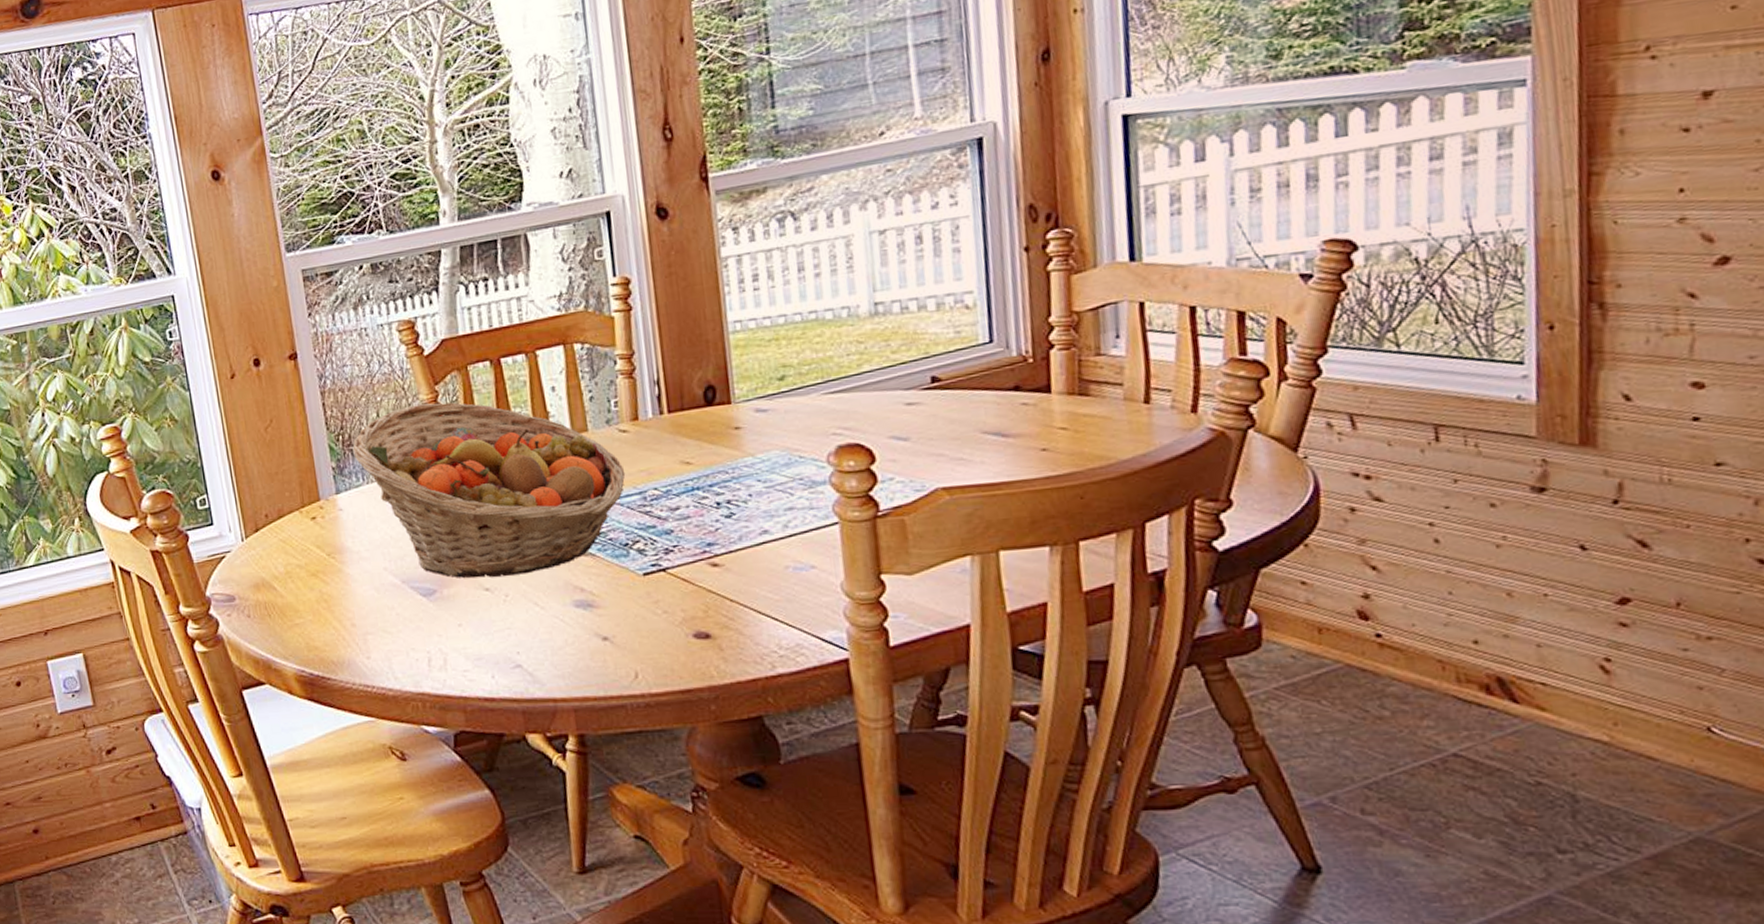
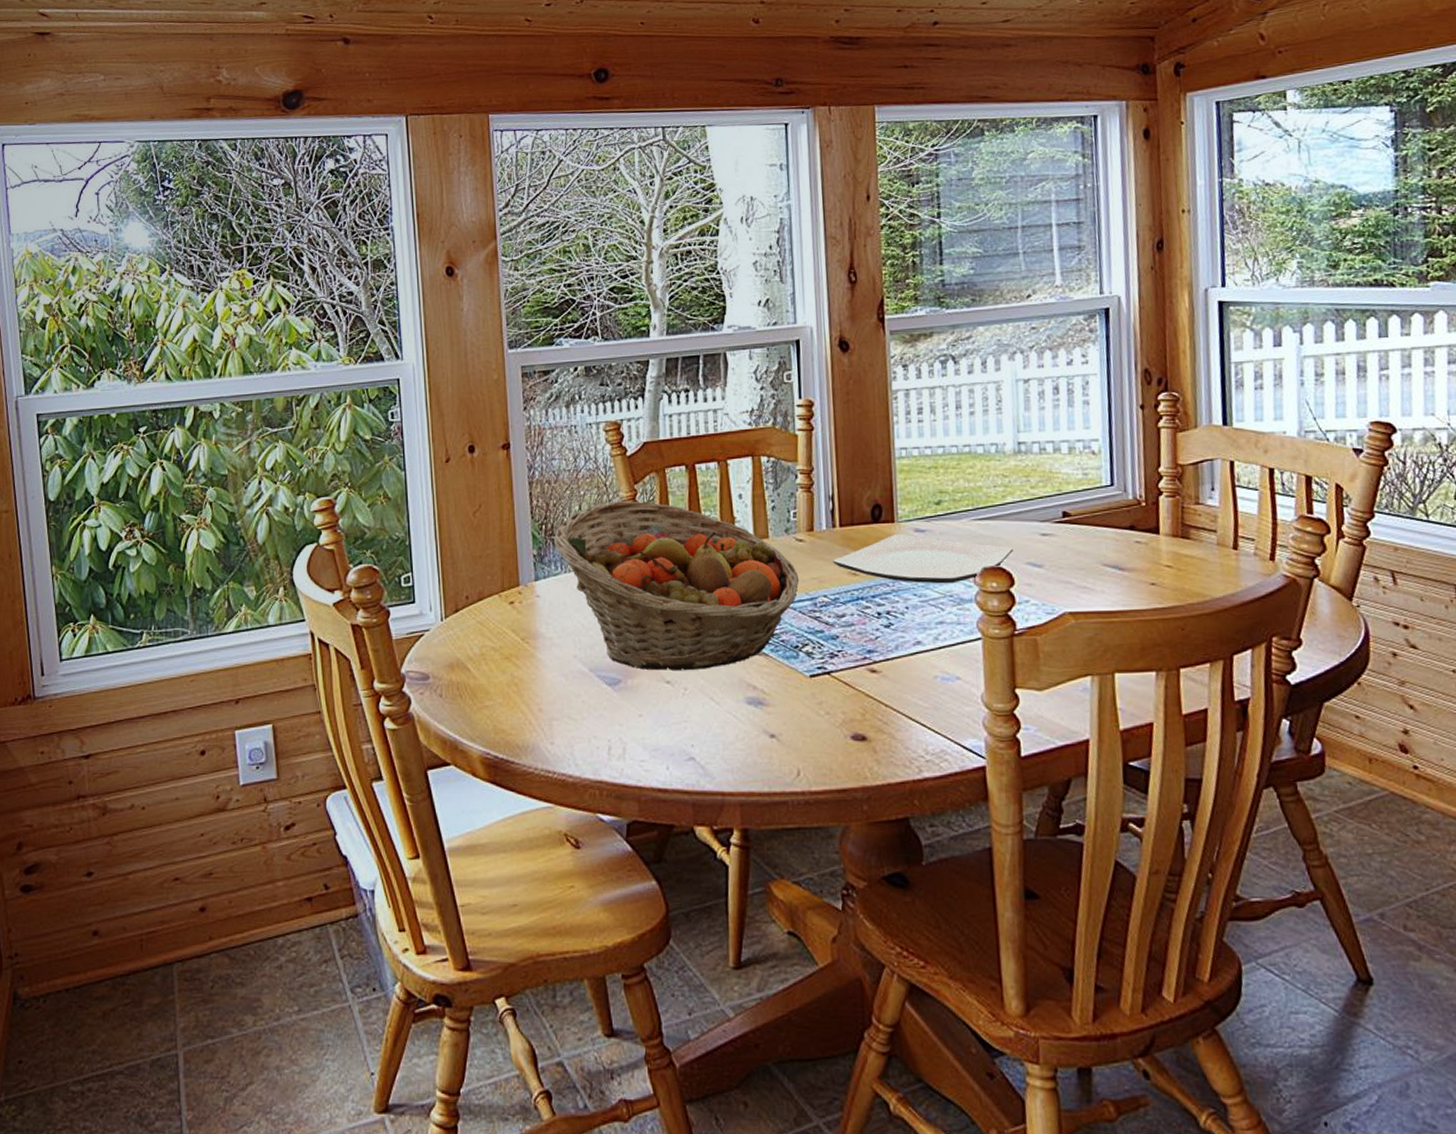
plate: none [661,415,873,468] -> present [832,534,1013,584]

